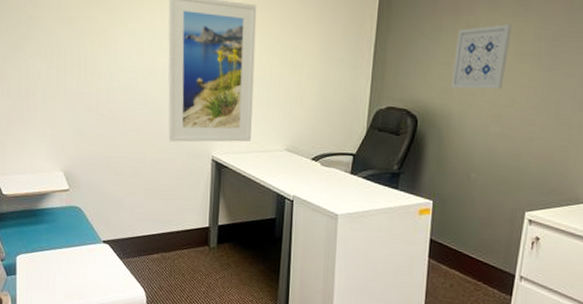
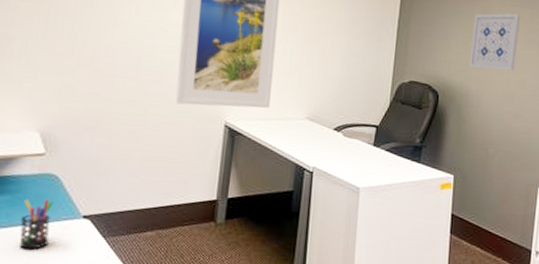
pen holder: none [57,228,80,268] -> present [19,199,54,250]

